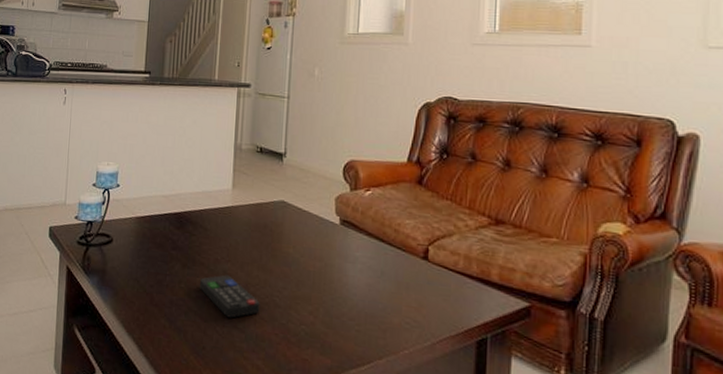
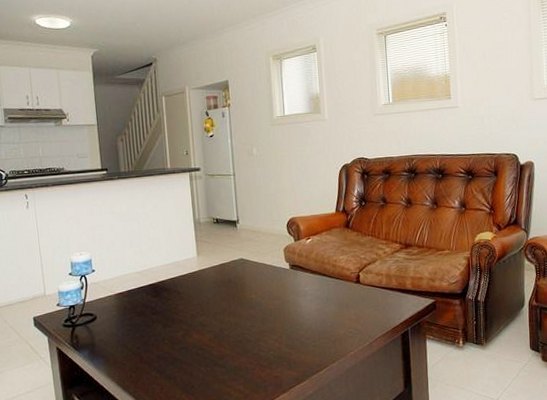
remote control: present [200,275,260,318] -> none [181,325,235,359]

